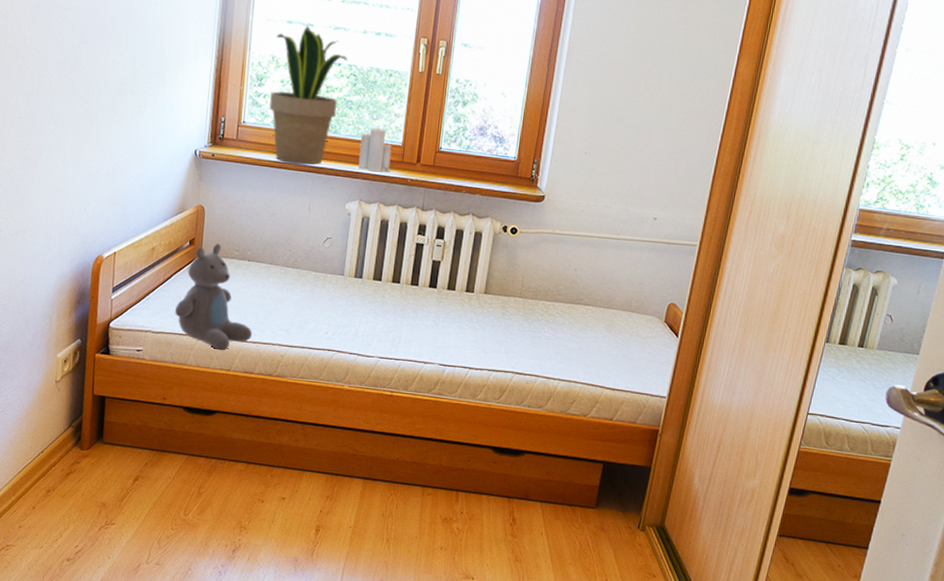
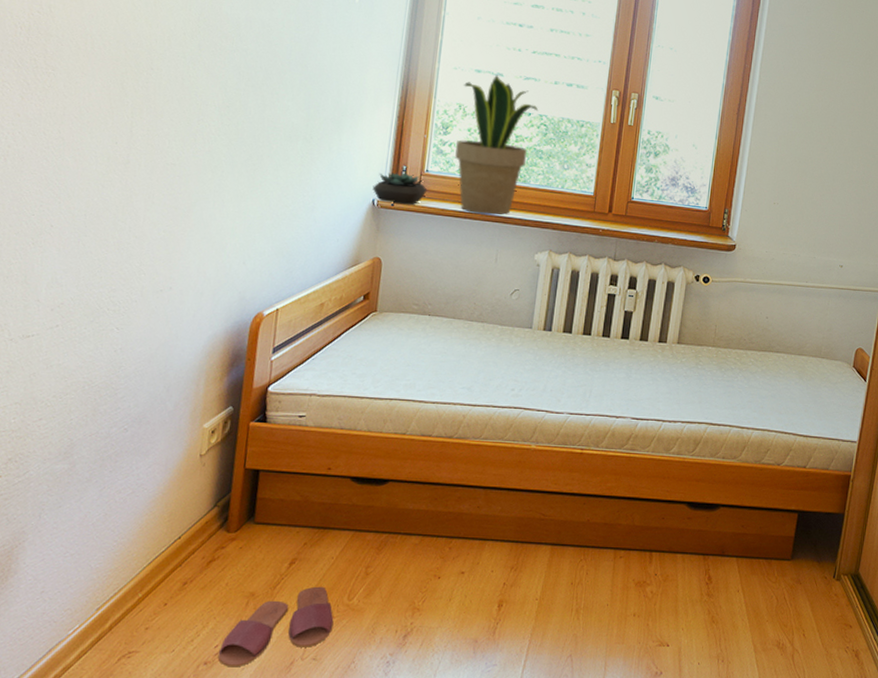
slippers: none [78,501,173,566] -> present [218,586,334,667]
stuffed animal: present [175,244,252,351] -> none [345,298,431,413]
succulent plant: none [195,124,245,155] -> present [373,172,428,205]
candle: present [358,126,392,173] -> none [548,176,583,223]

